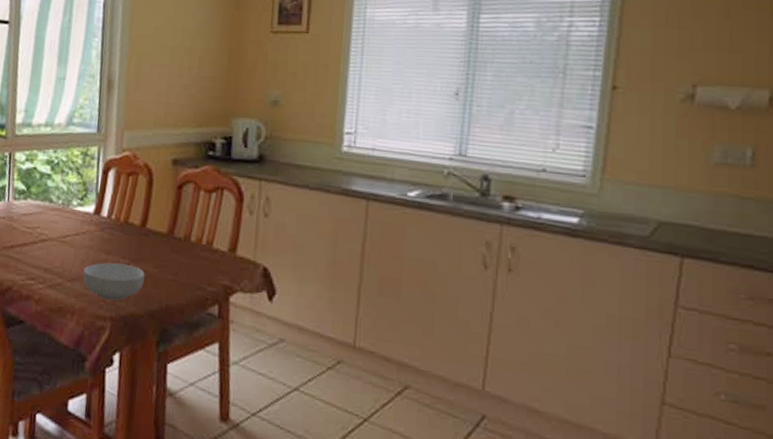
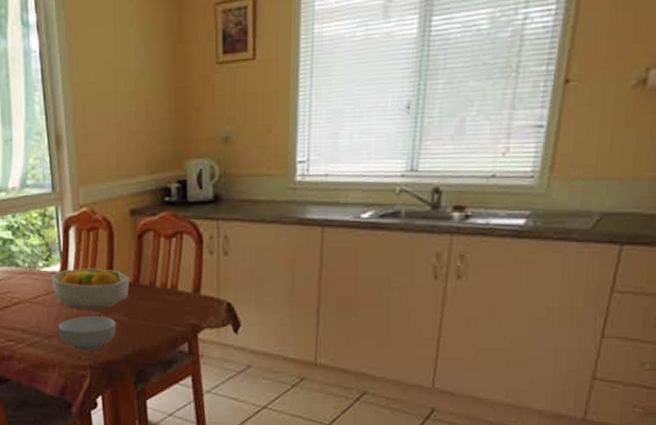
fruit bowl: none [83,211,165,258] -> present [51,268,130,310]

